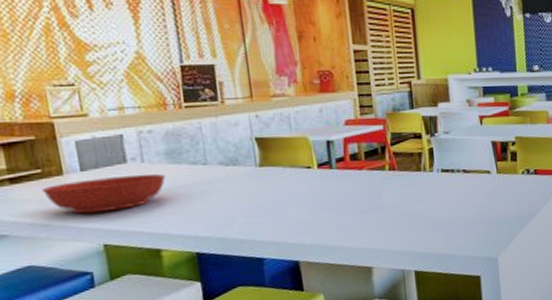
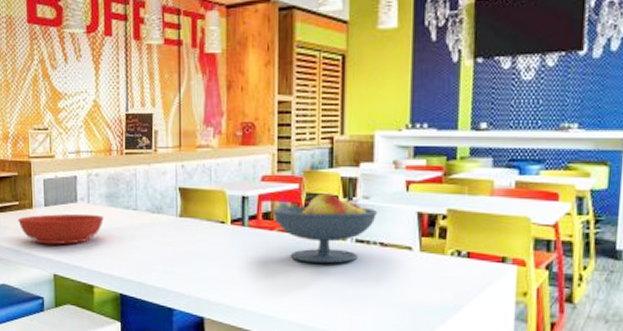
fruit bowl: none [359,132,459,195] -> present [272,193,378,264]

